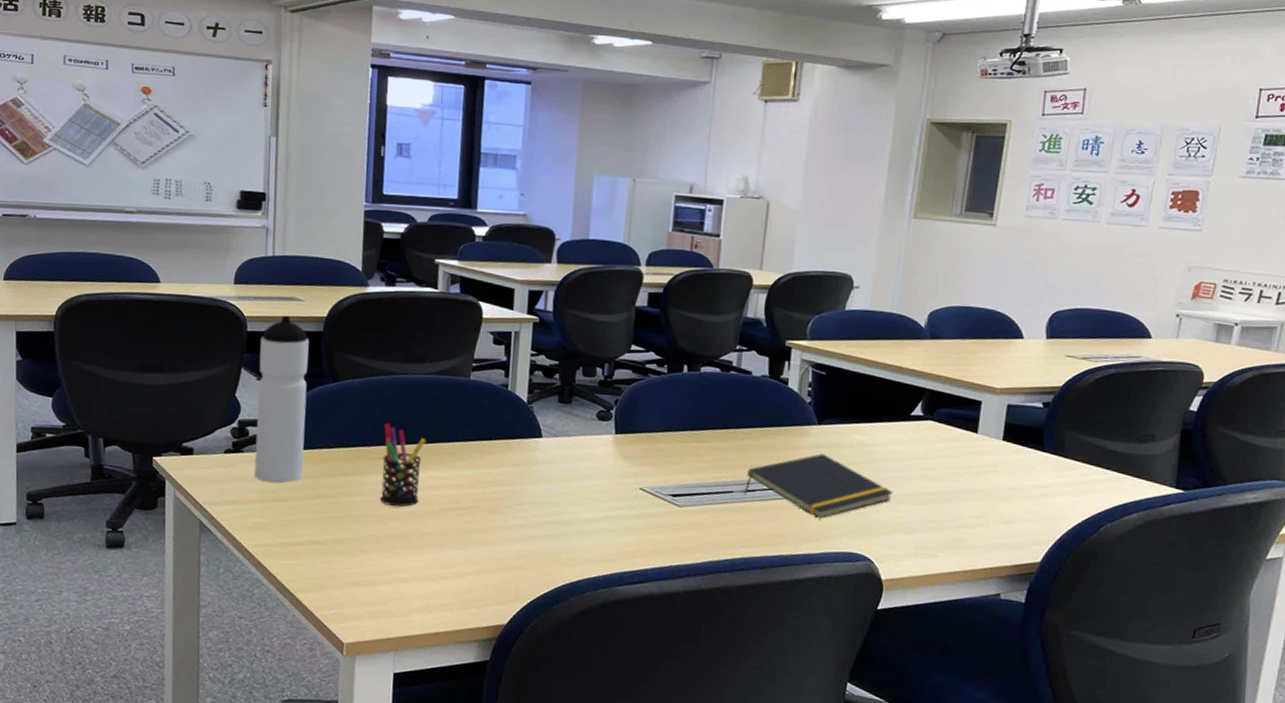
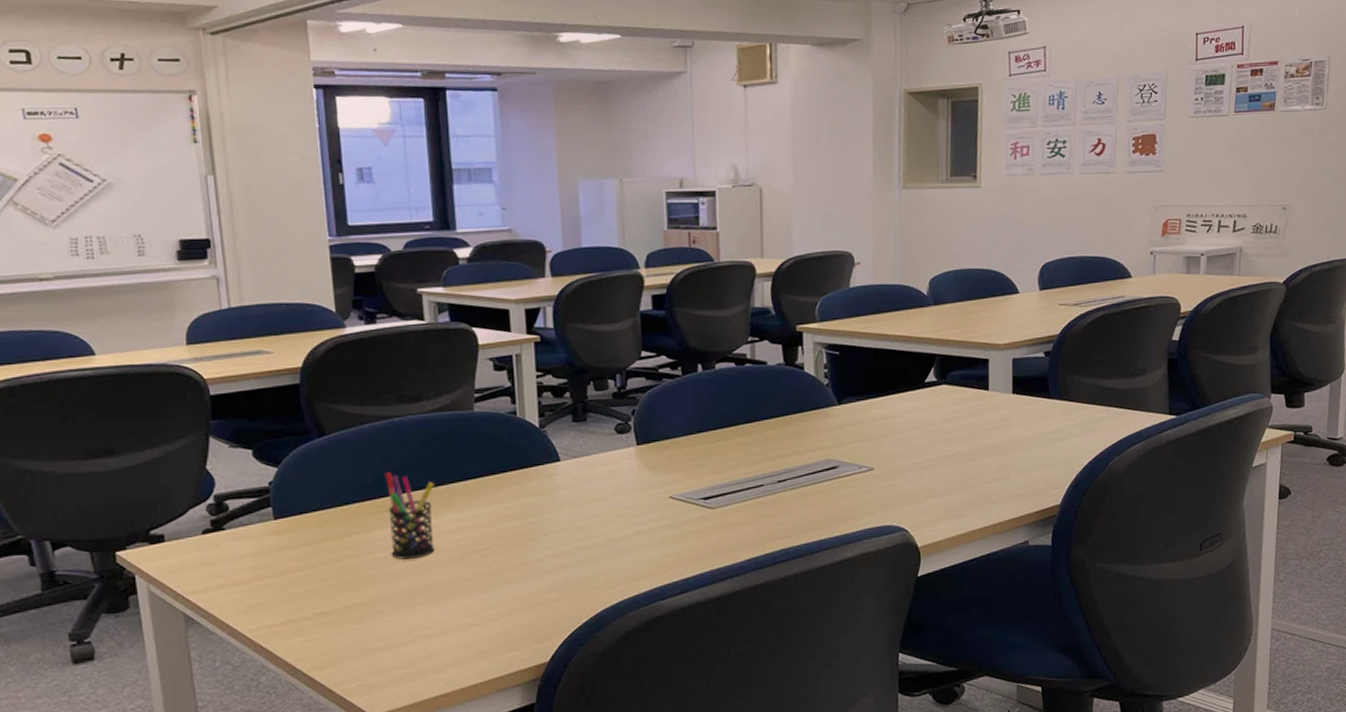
water bottle: present [254,315,310,483] -> none [227,371,299,558]
notepad: present [743,454,894,519] -> none [774,433,919,498]

